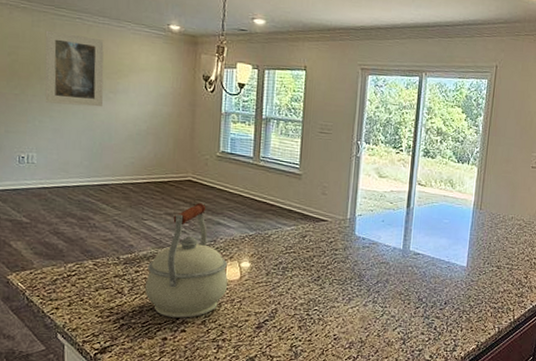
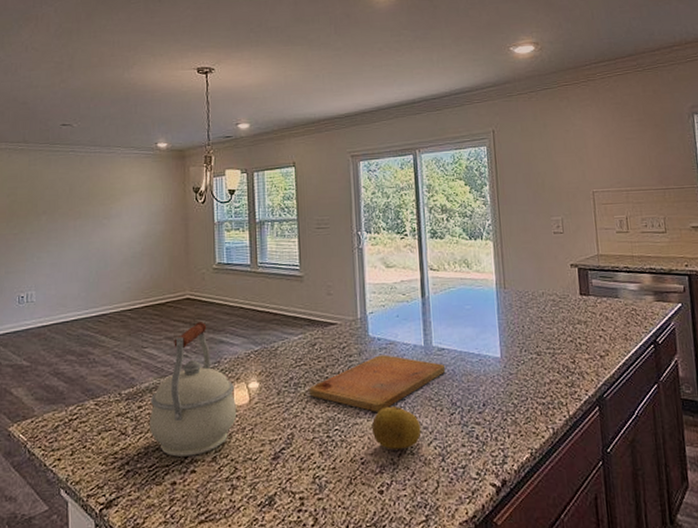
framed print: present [45,30,104,108] -> none [41,167,97,238]
cutting board: none [295,252,418,299] -> present [309,355,446,412]
fruit: none [346,295,389,331] -> present [371,405,421,449]

